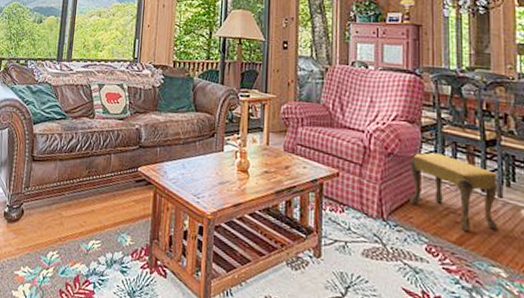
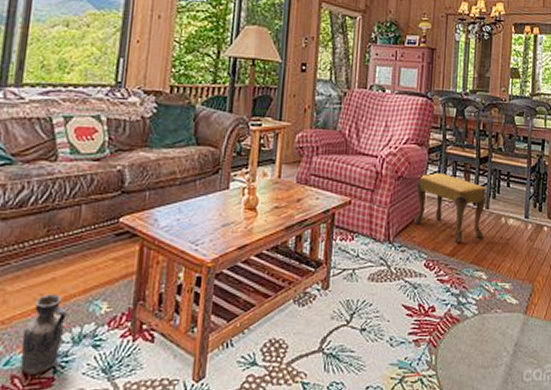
ceramic jug: none [72,222,102,286] -> present [20,294,67,375]

